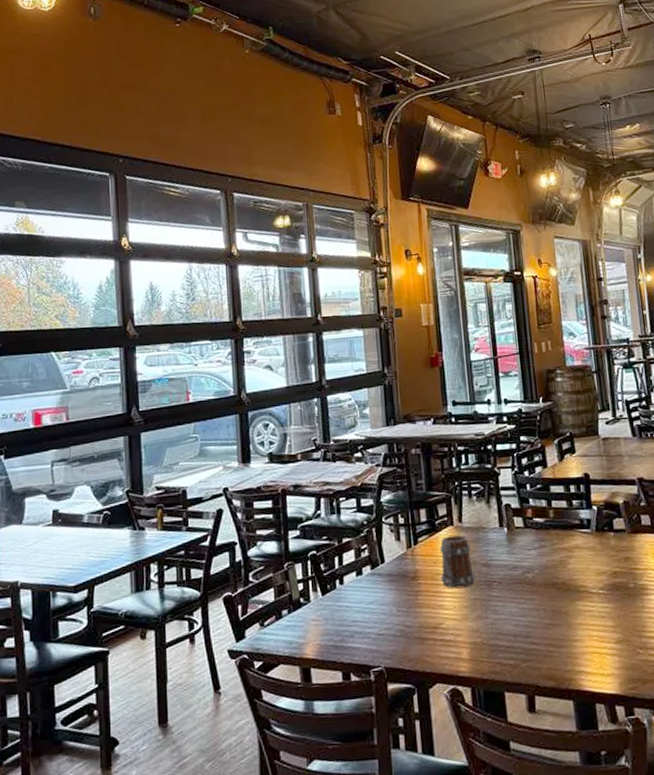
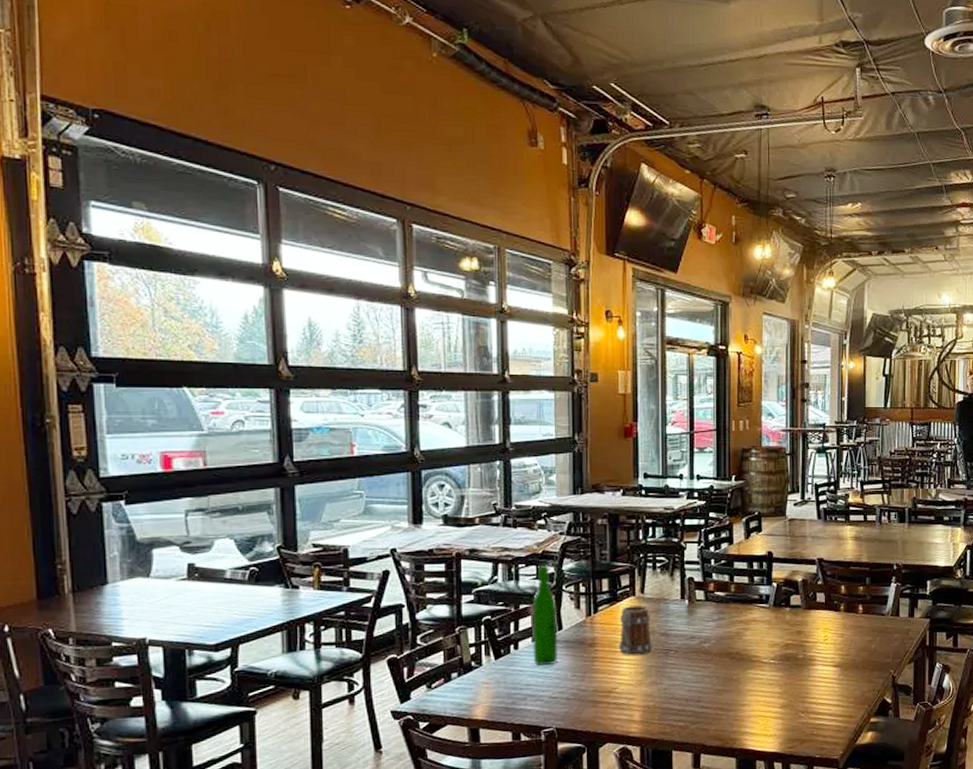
wine bottle: none [354,497,382,600] -> present [532,565,559,665]

